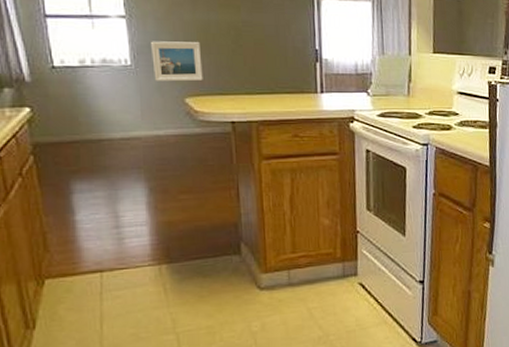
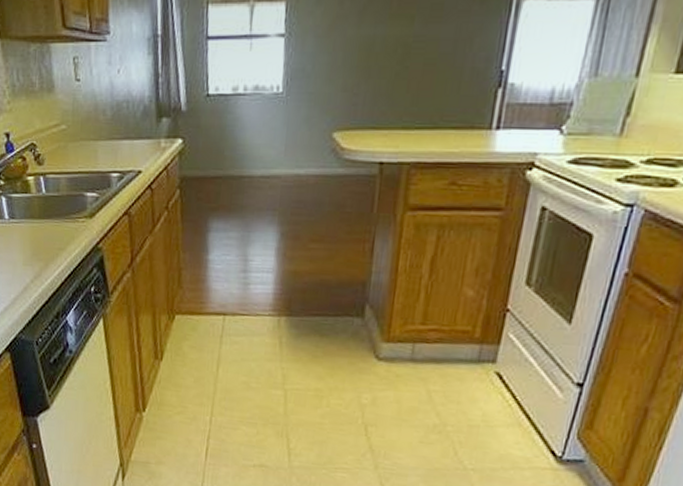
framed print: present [151,41,203,82] -> none [304,63,360,112]

